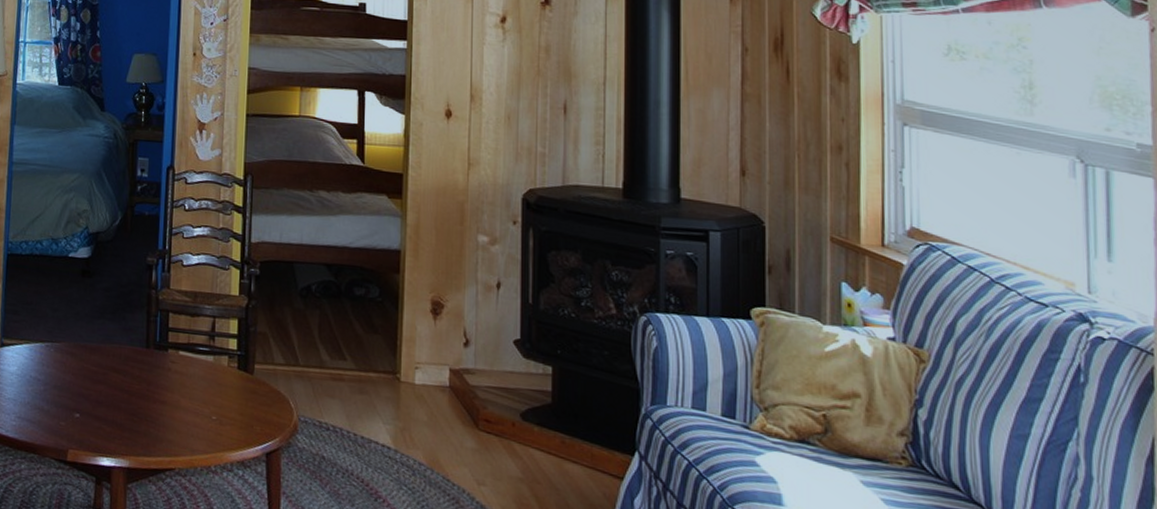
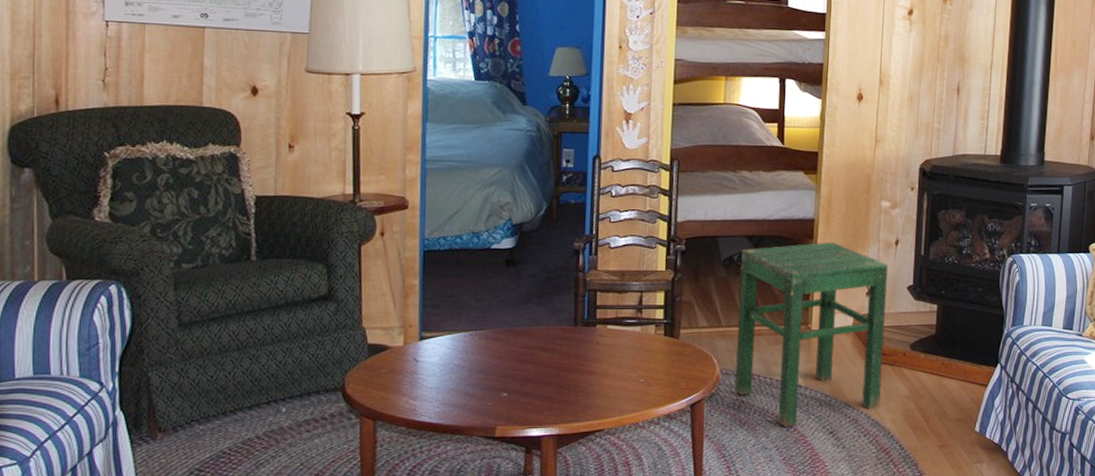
stool: none [315,278,488,497] -> present [735,242,888,428]

